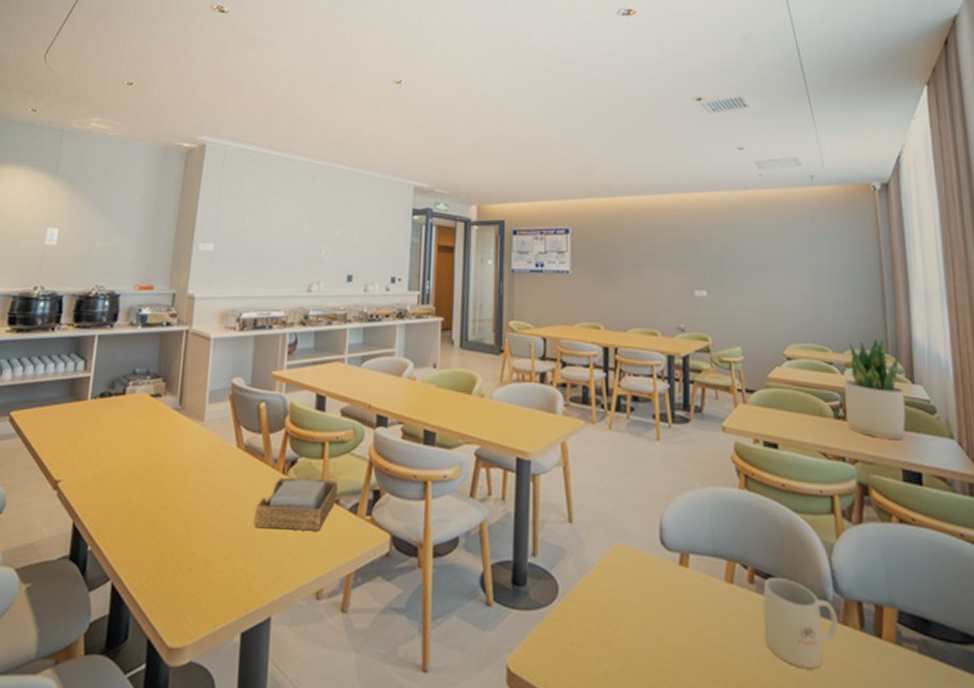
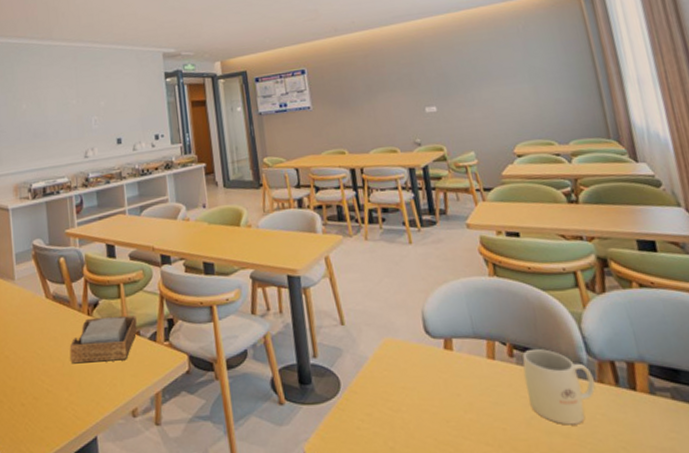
planter: present [844,338,906,441] -> none [572,126,635,216]

